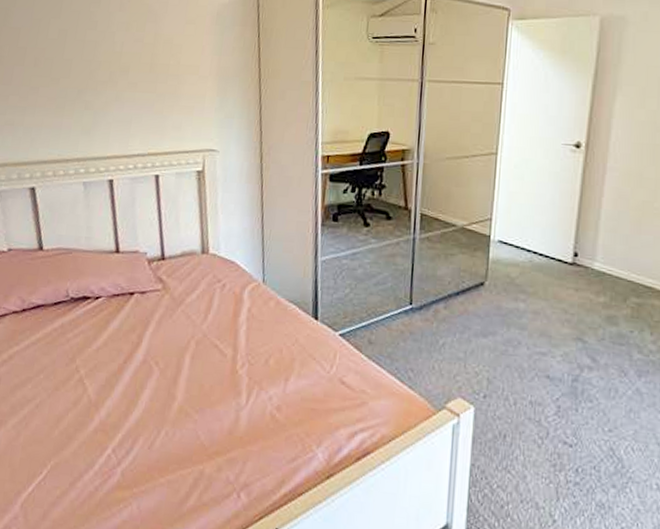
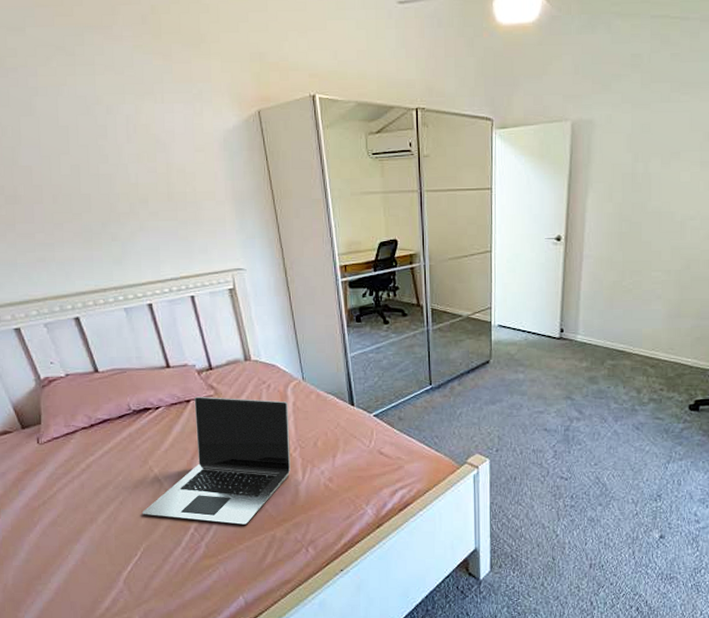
laptop: none [57,288,242,452] -> present [141,396,291,525]

